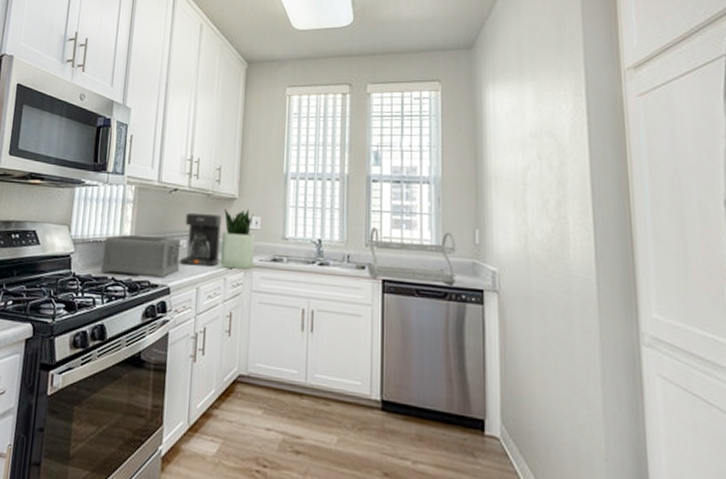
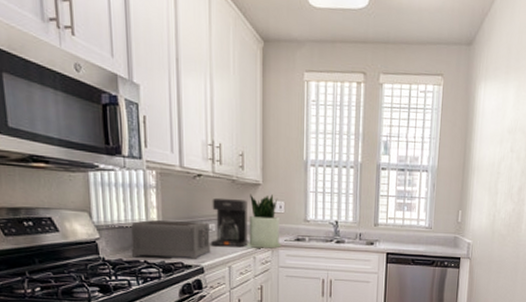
dish rack: present [366,227,458,286] -> none [374,209,445,255]

